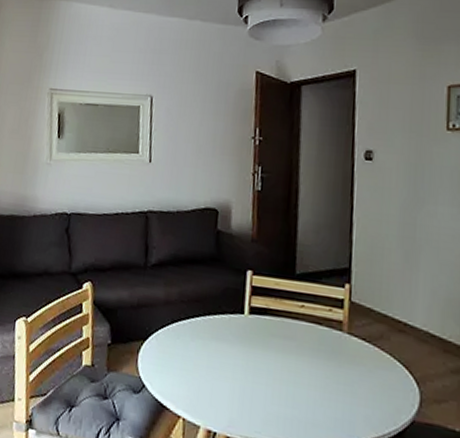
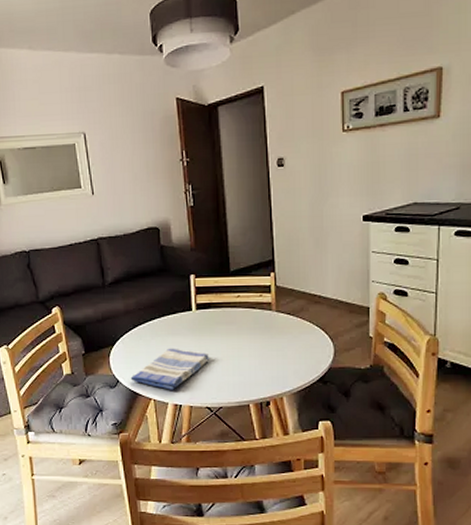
dish towel: none [159,355,259,411] -> present [130,348,210,390]

